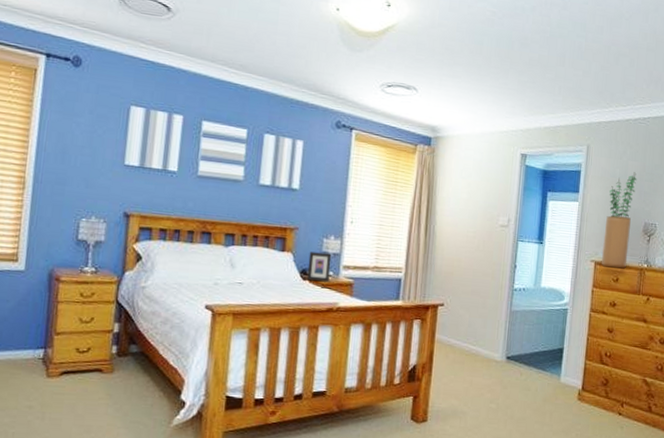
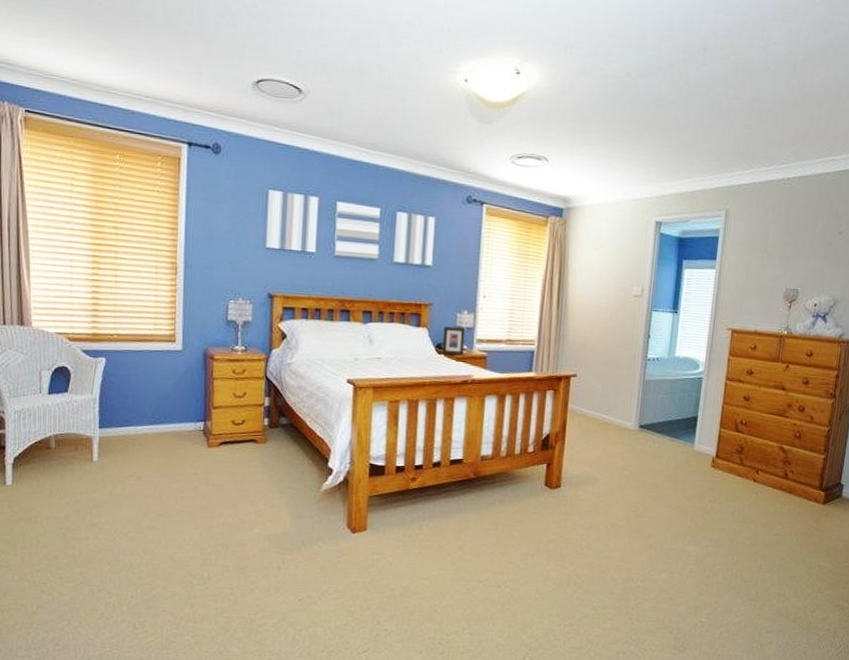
vase: present [601,172,637,269] -> none [739,236,779,336]

